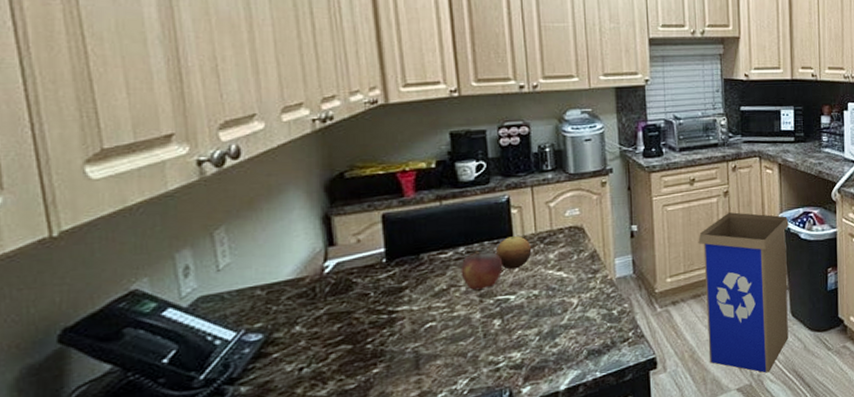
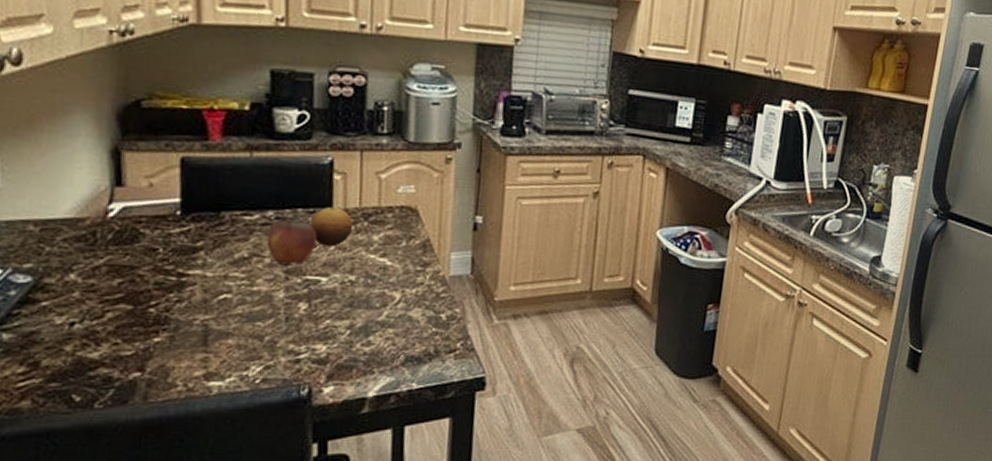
recycling bin: present [698,212,789,373] -> none [548,218,669,417]

